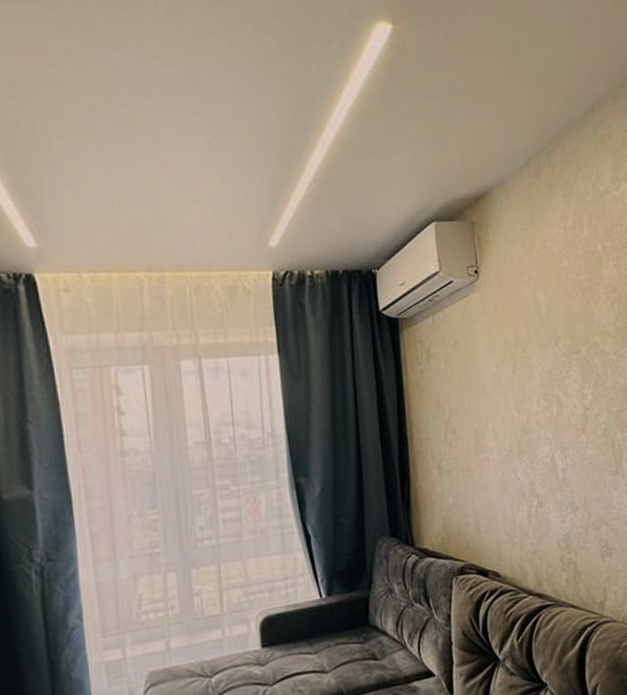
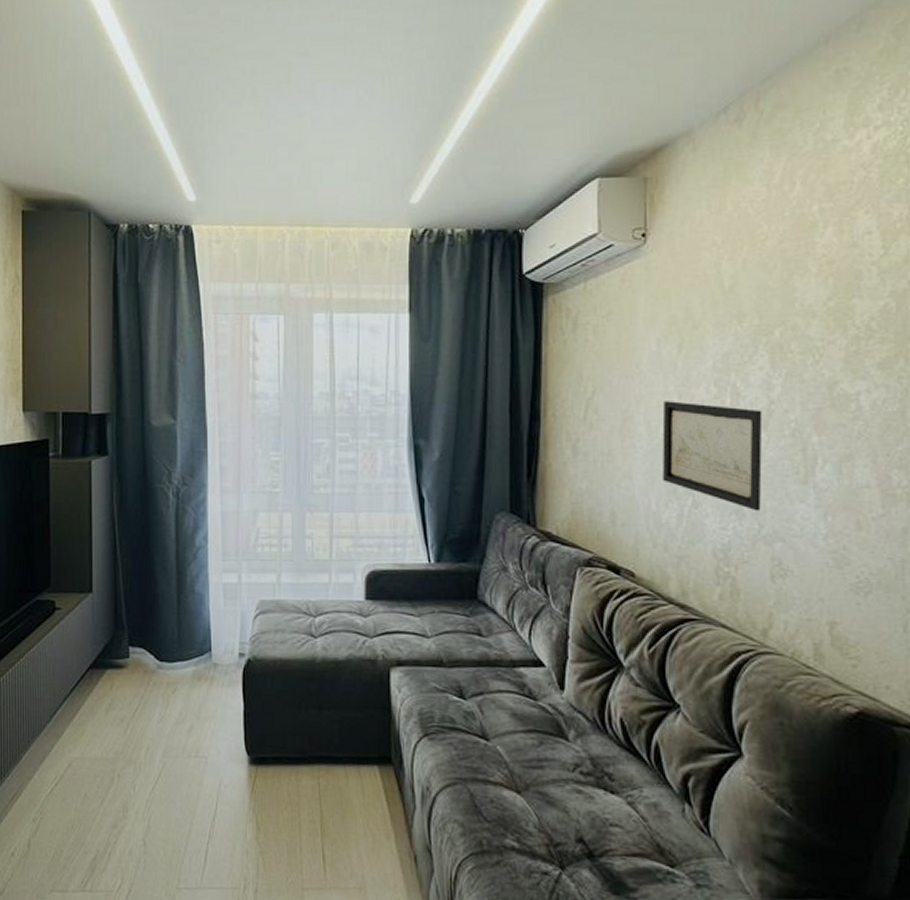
wall art: none [506,415,588,503] -> present [662,401,763,511]

